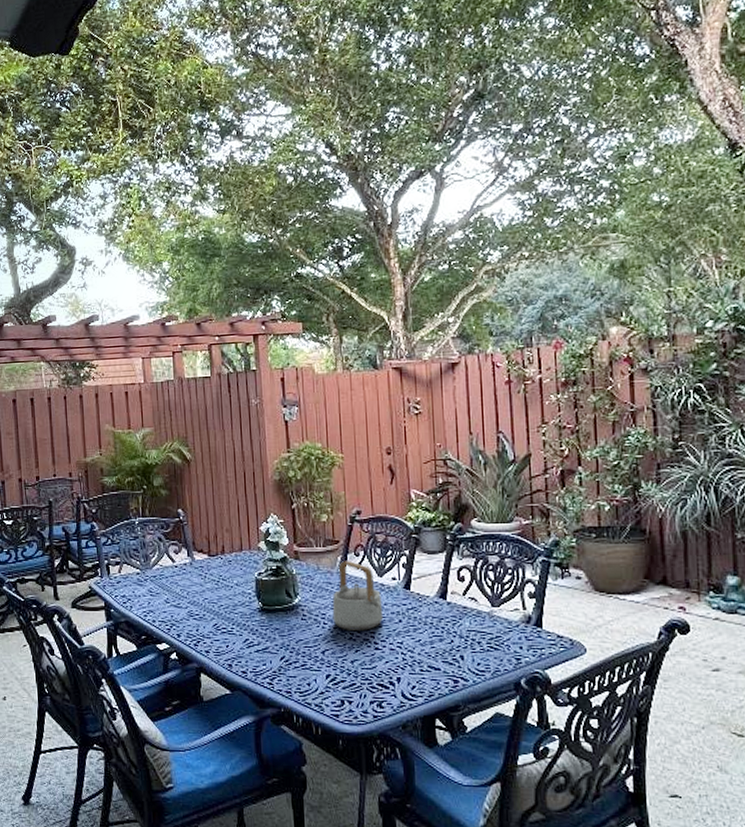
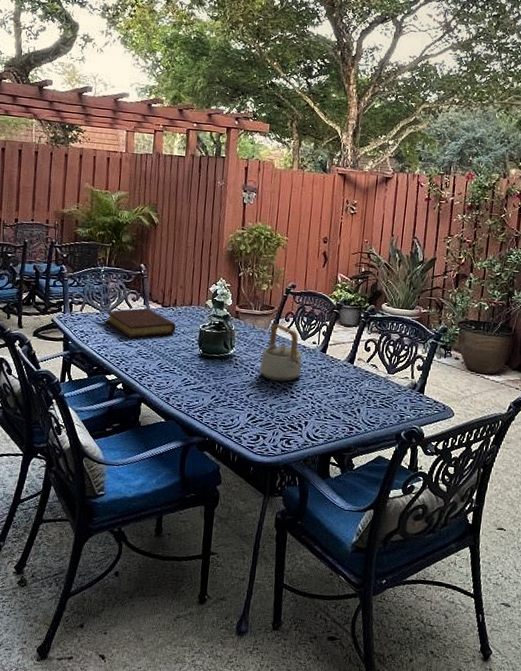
book: none [147,560,228,598] -> present [105,308,176,339]

